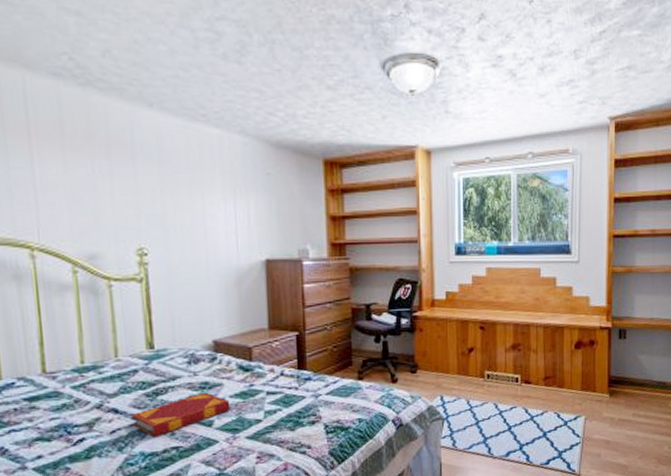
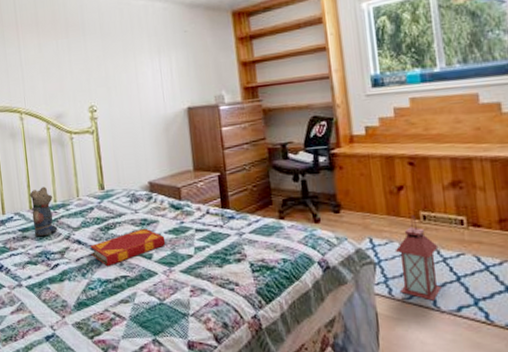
teddy bear: none [43,344,85,407] -> present [30,186,58,237]
lantern: none [461,373,497,449] -> present [394,214,442,301]

